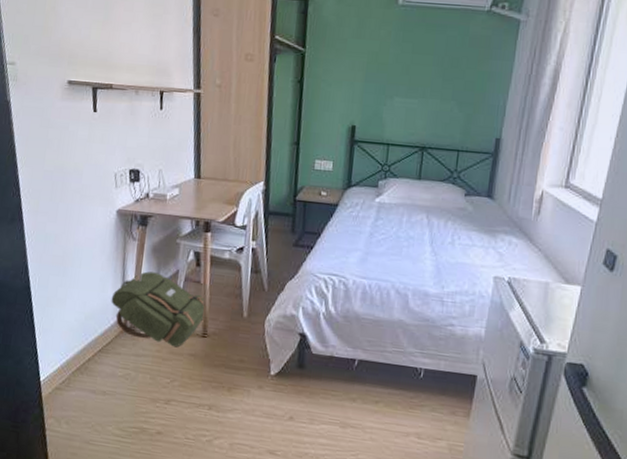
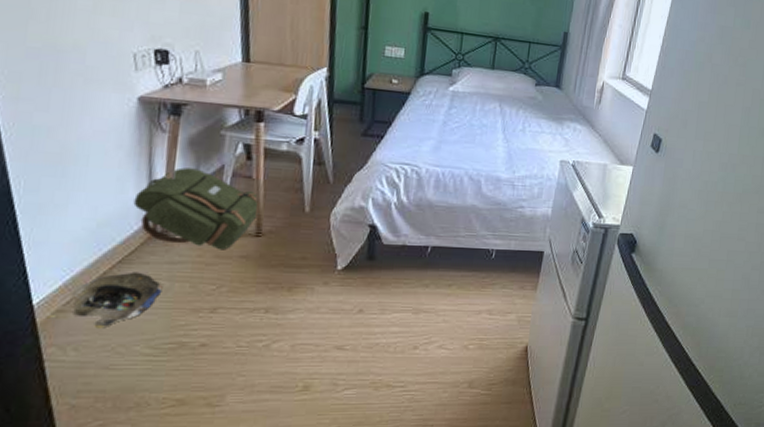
shoes: none [48,360,130,408] -> present [46,272,163,329]

